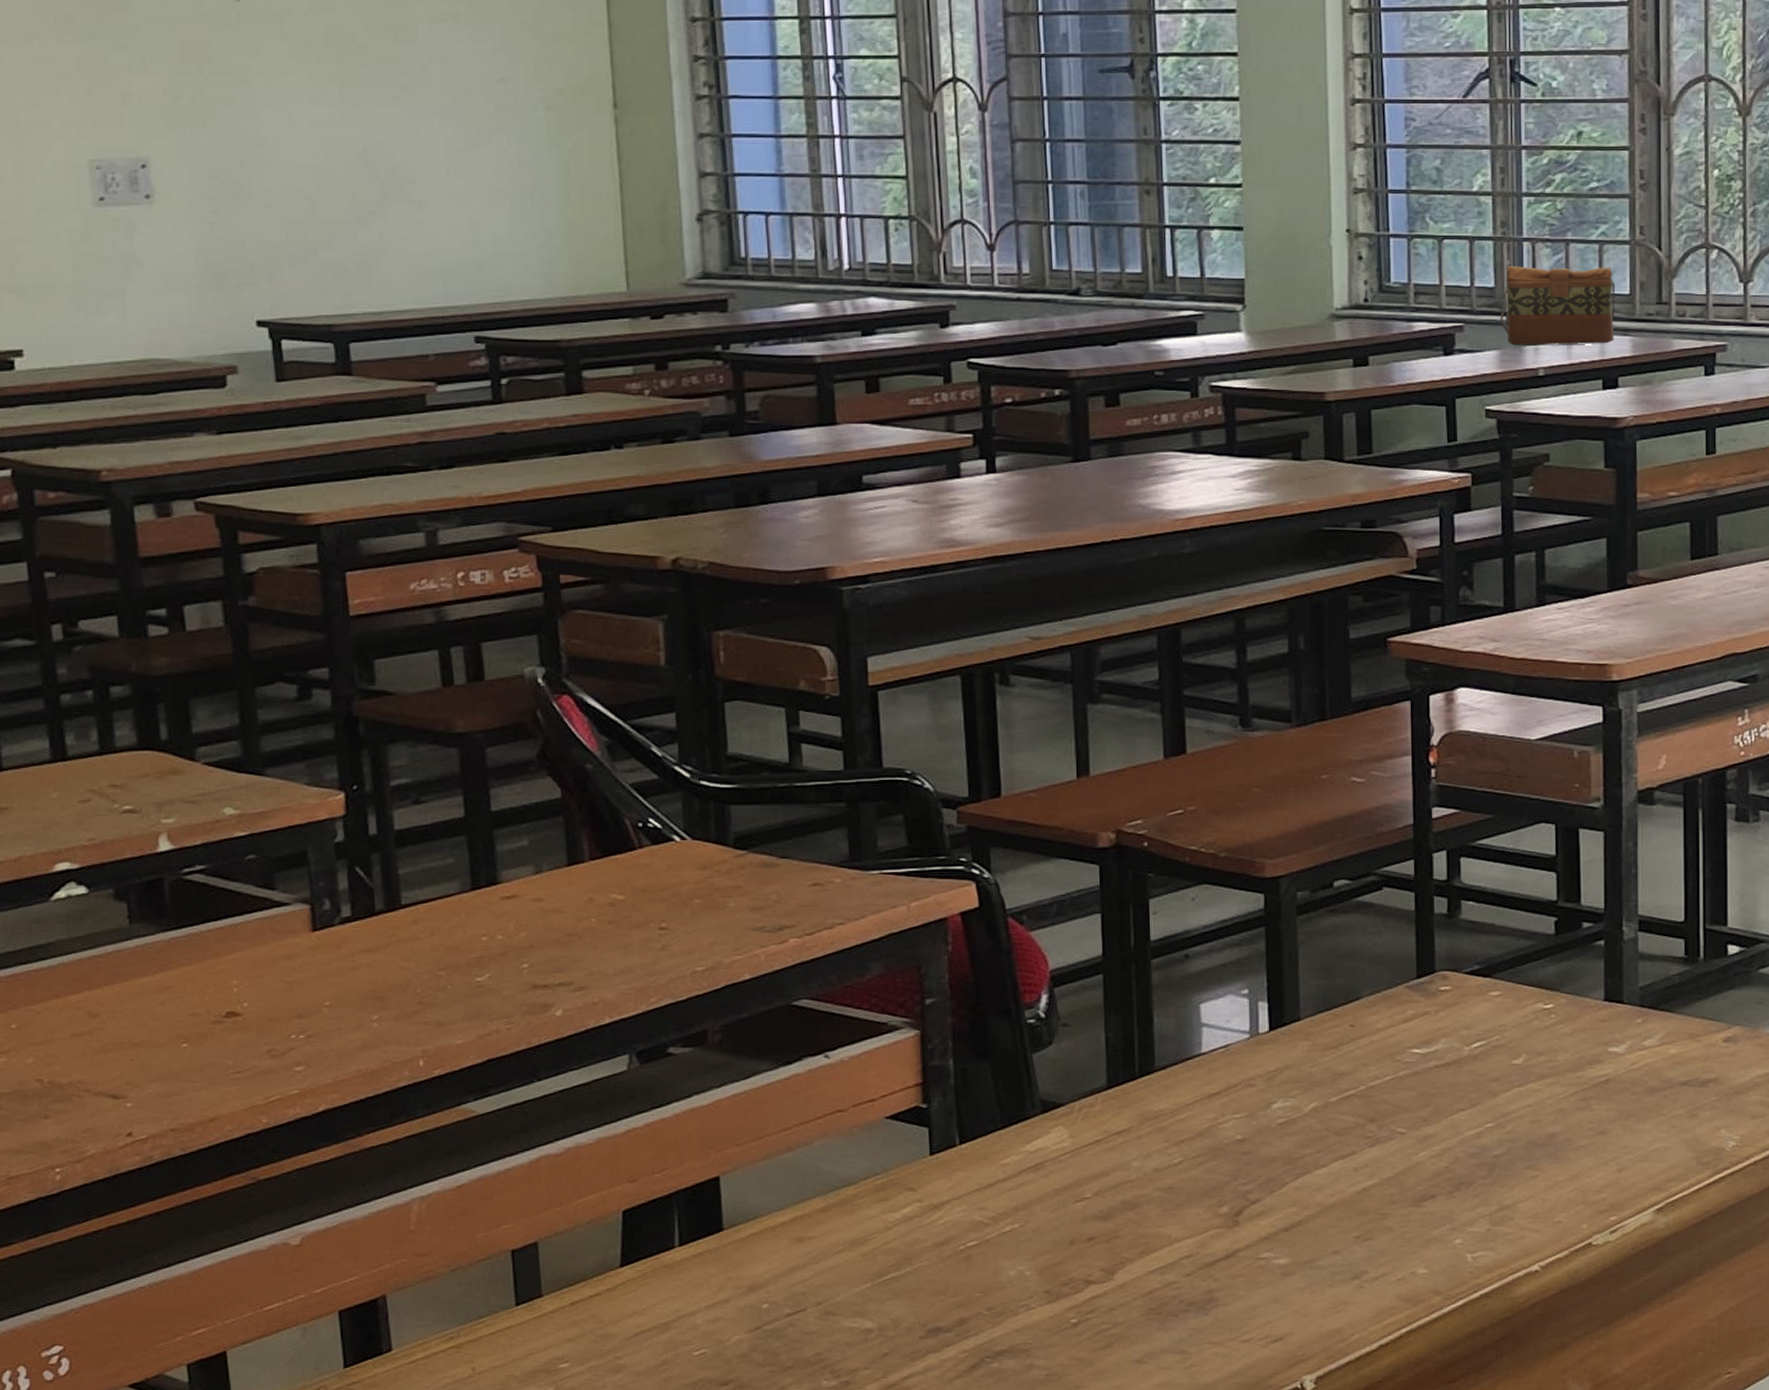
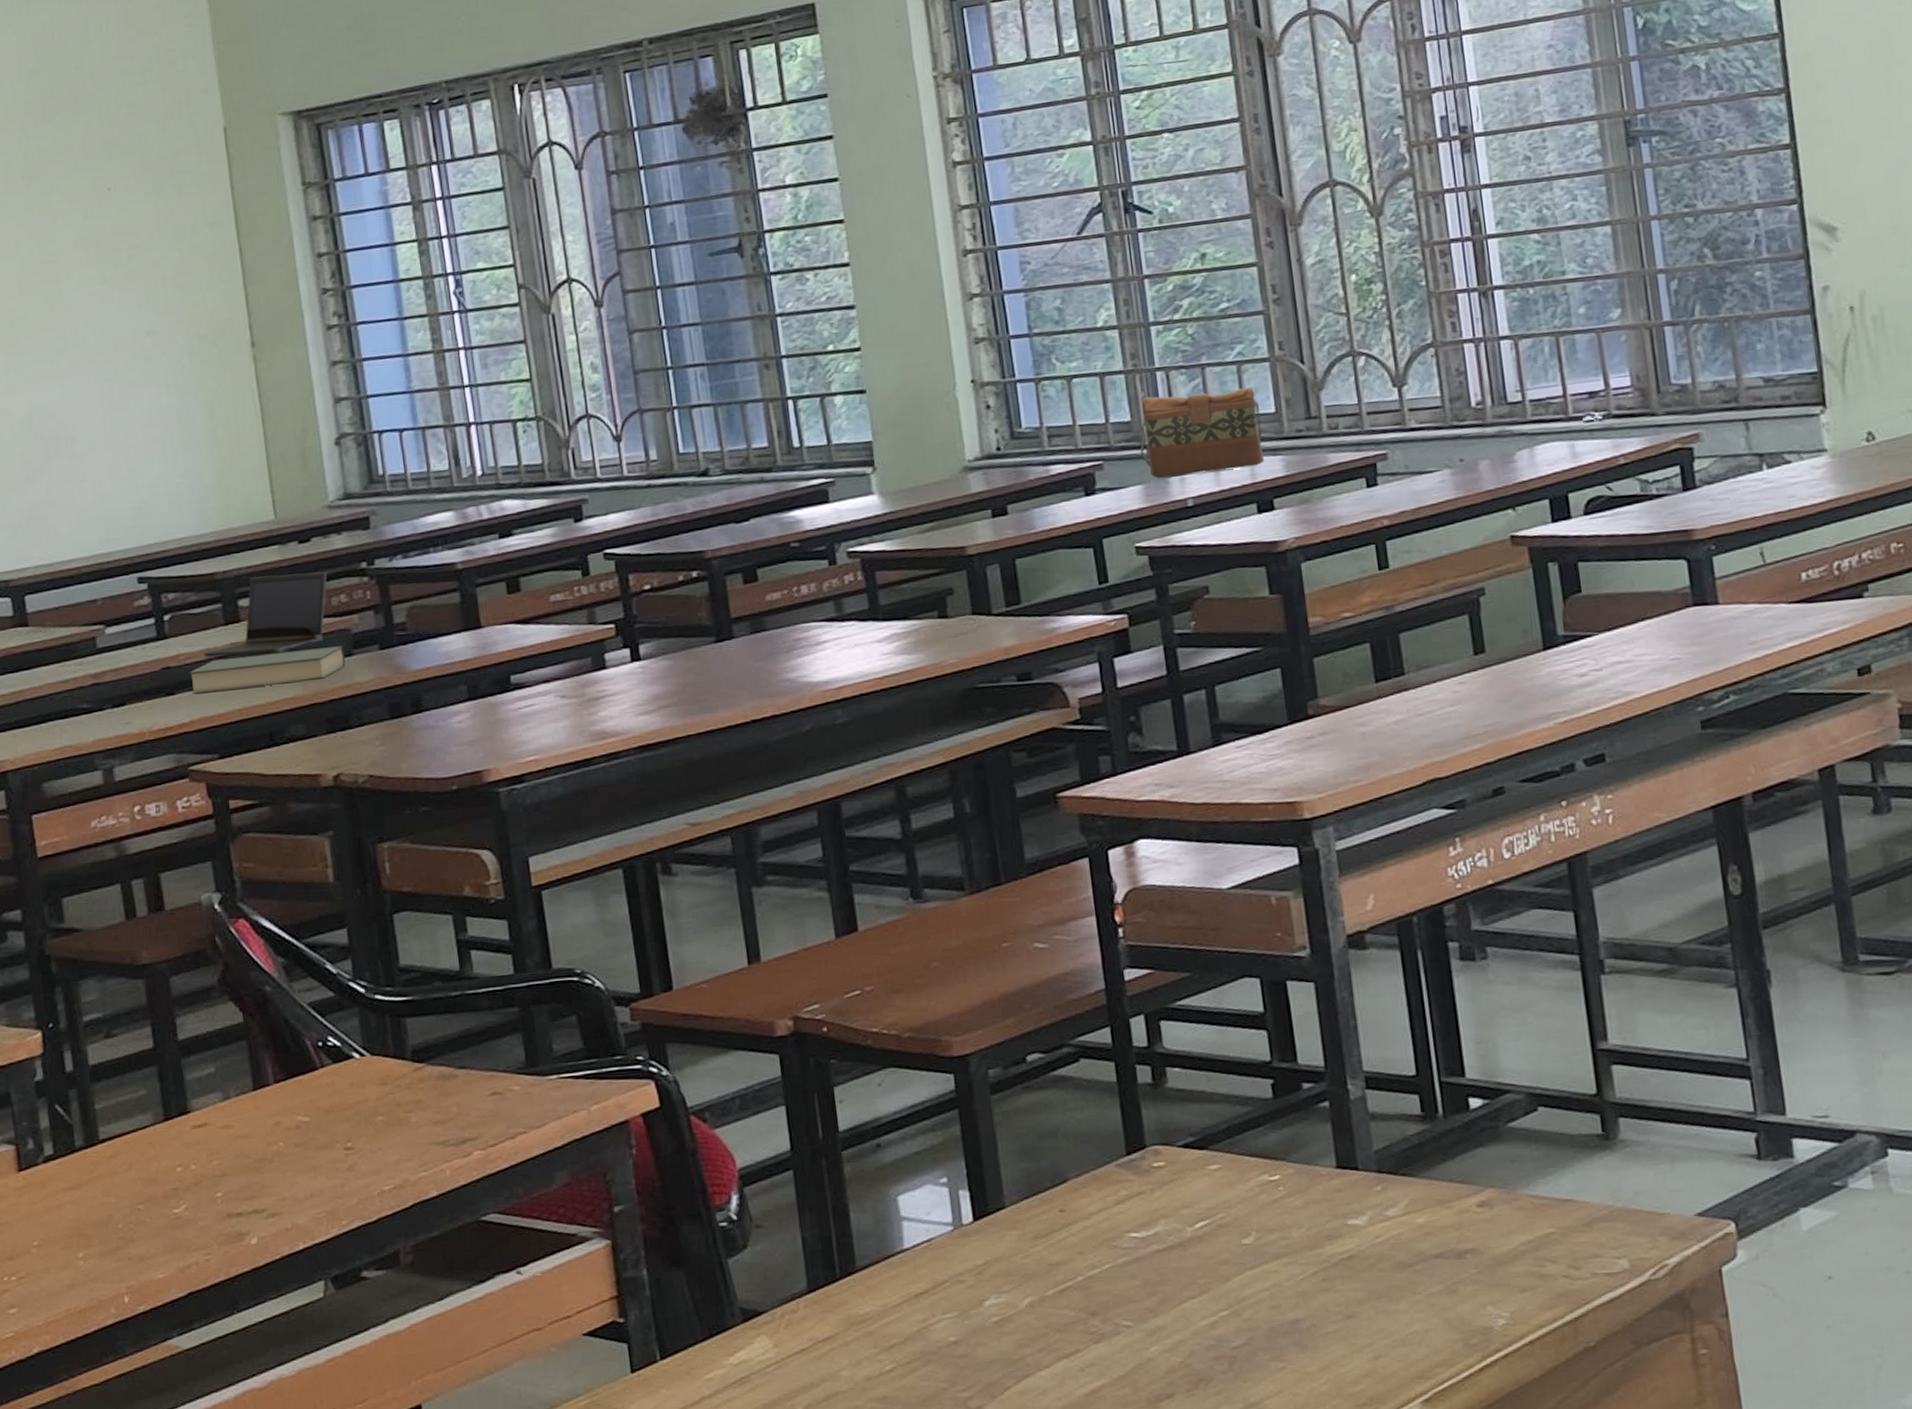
book: none [525,428,692,462] -> present [189,646,346,693]
laptop computer: none [542,349,679,430] -> present [203,572,327,658]

